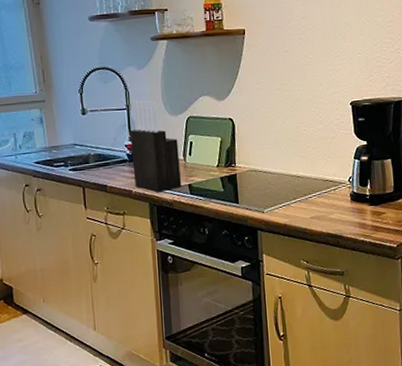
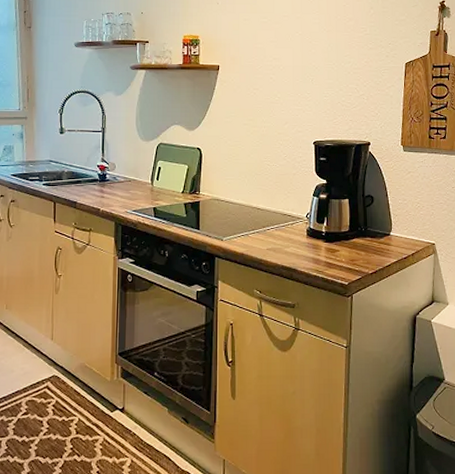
knife block: present [129,100,182,193] -> none [102,124,148,213]

